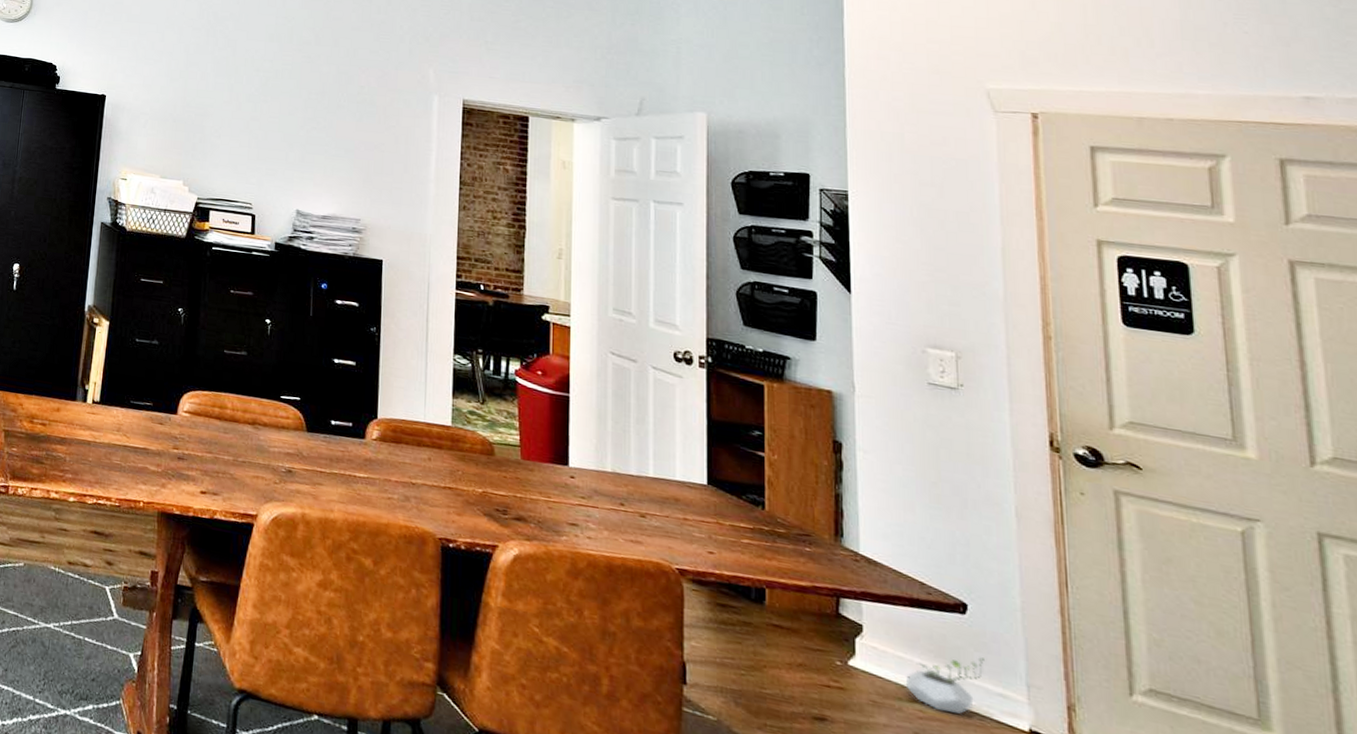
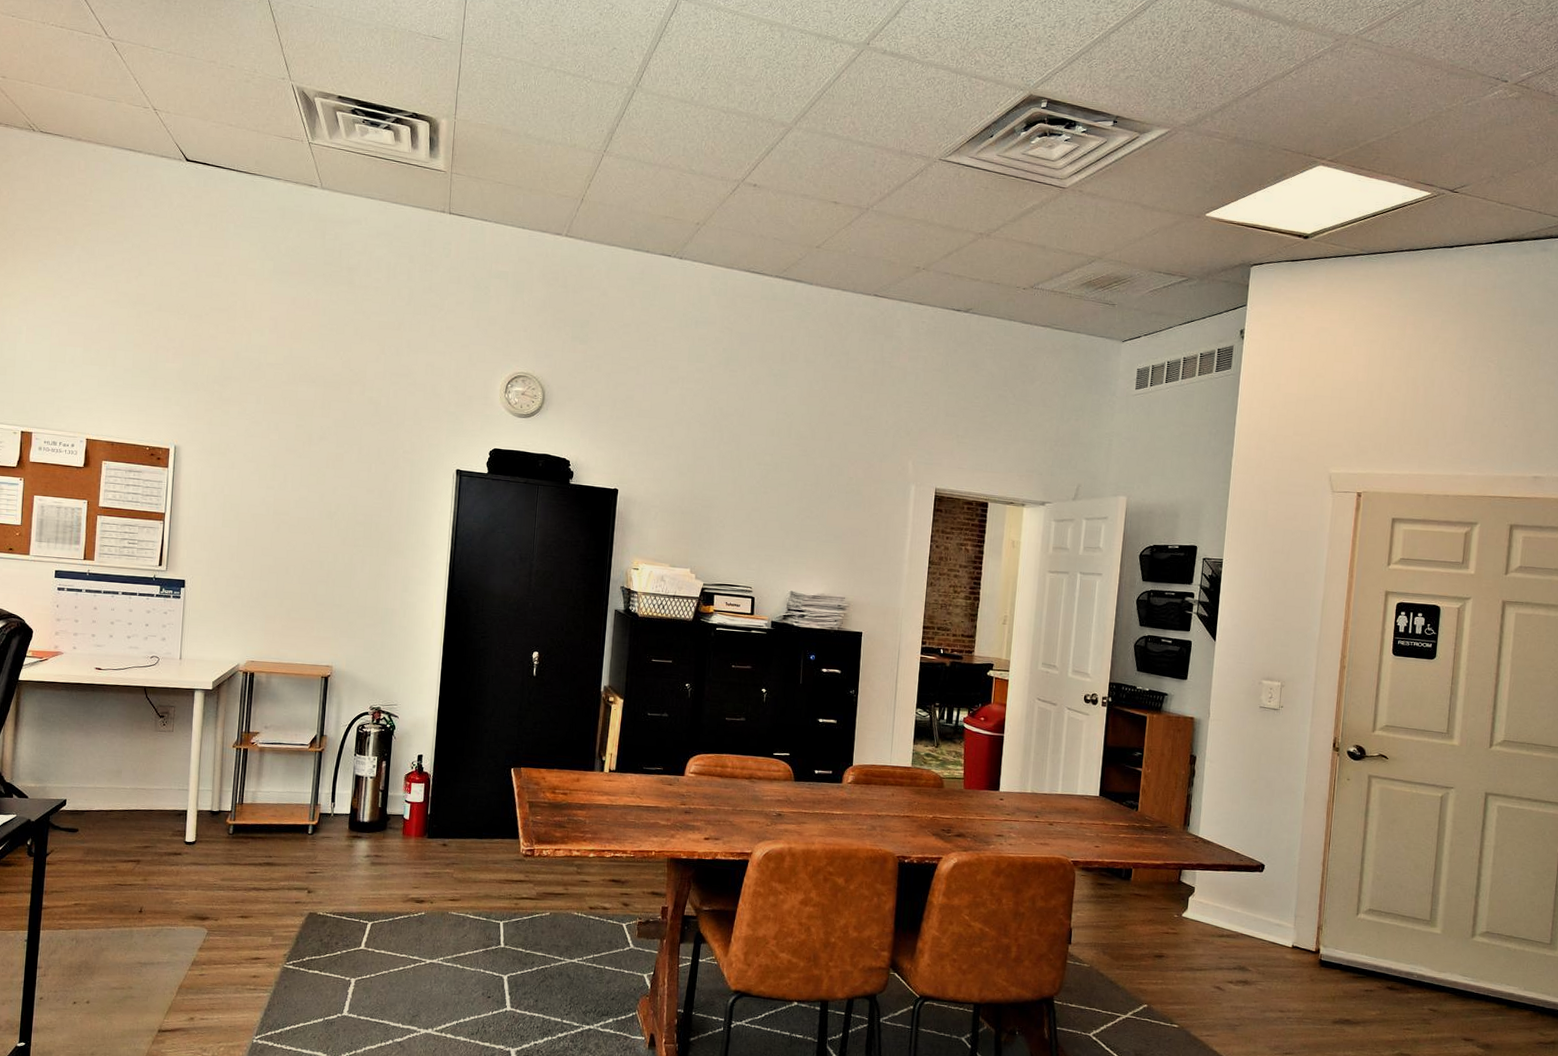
planter: present [905,657,984,714] -> none [1217,901,1271,941]

